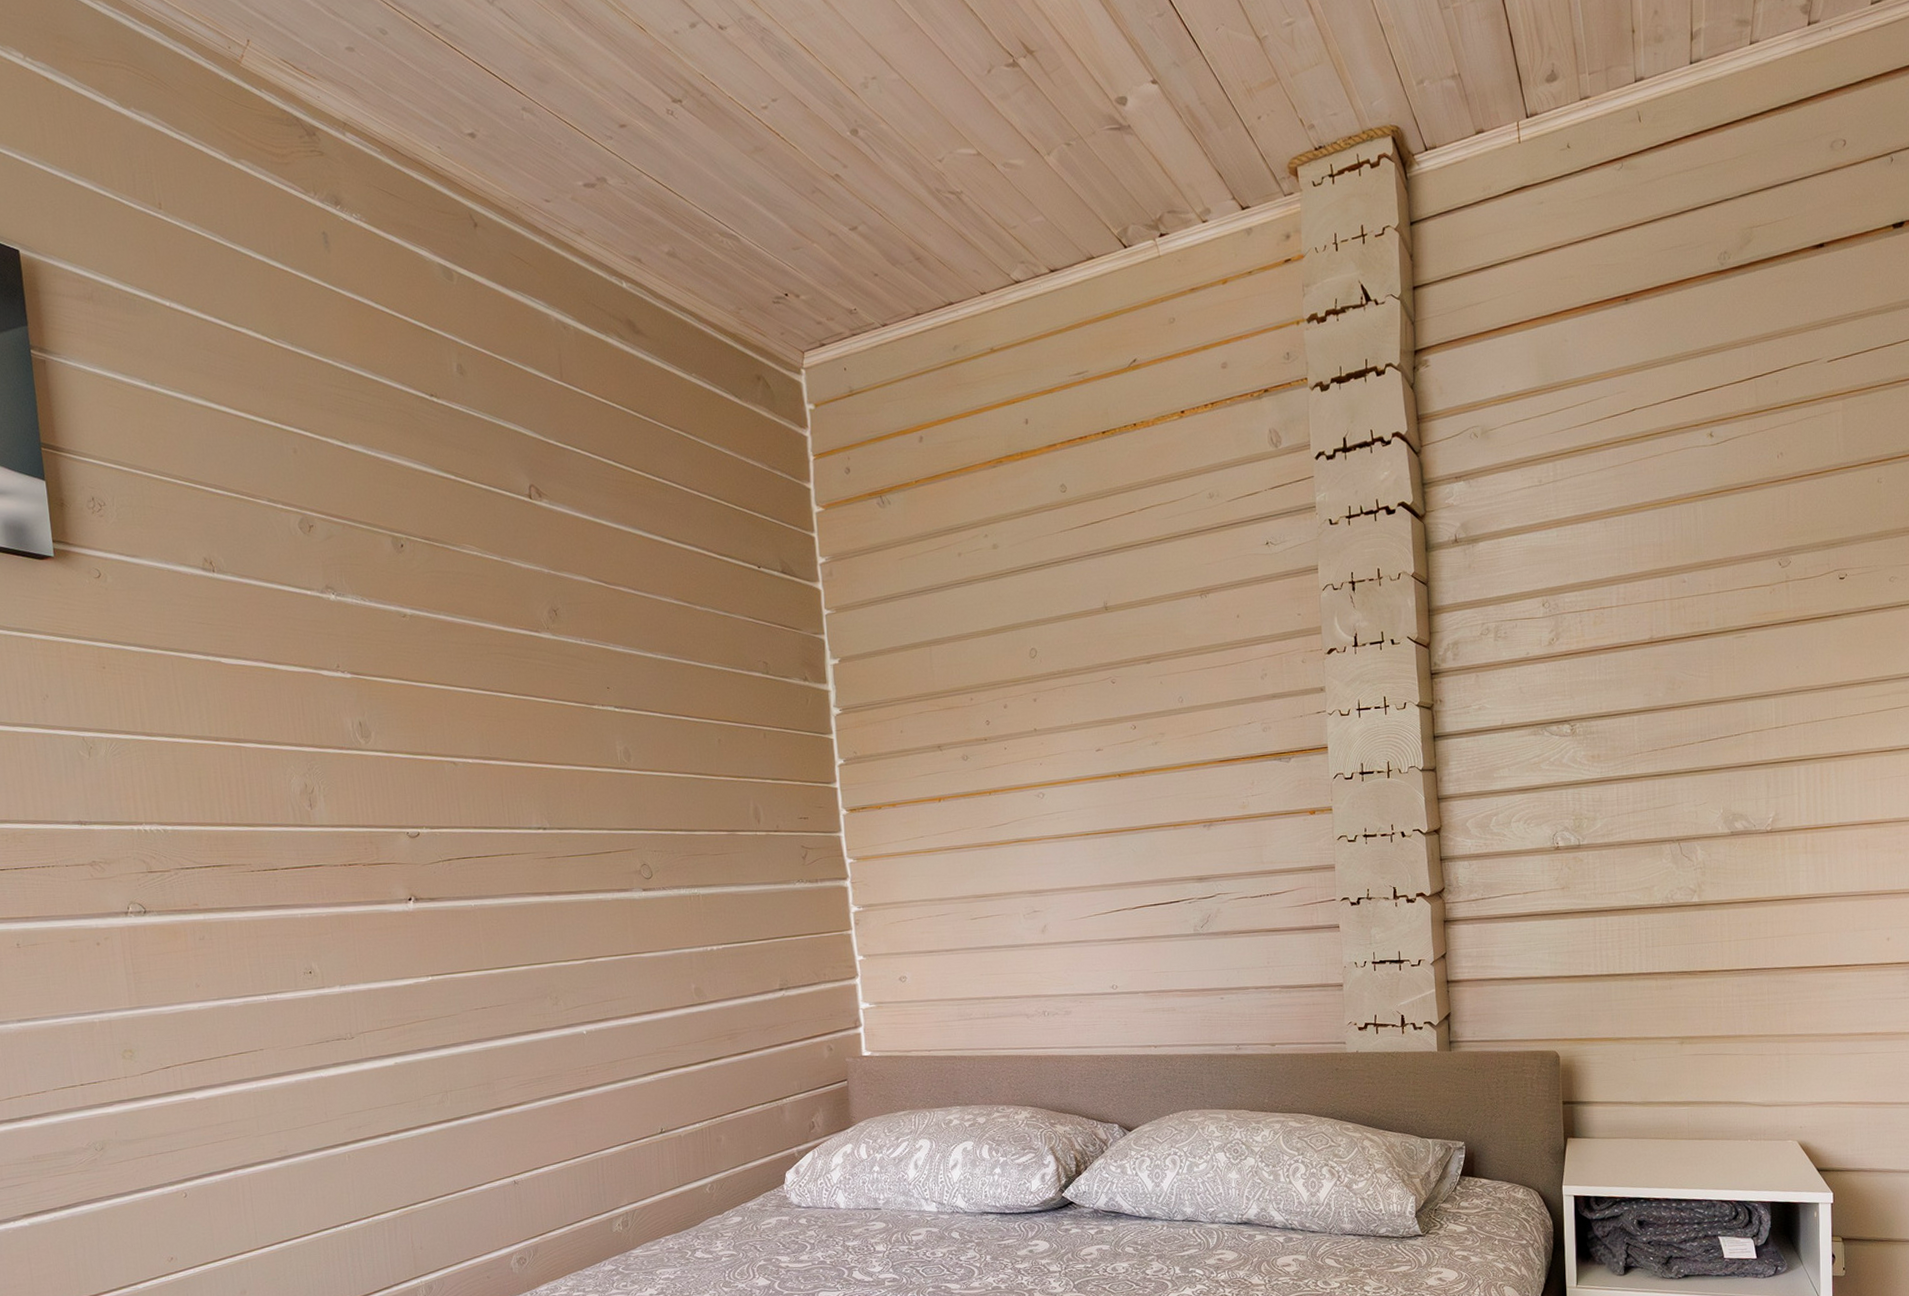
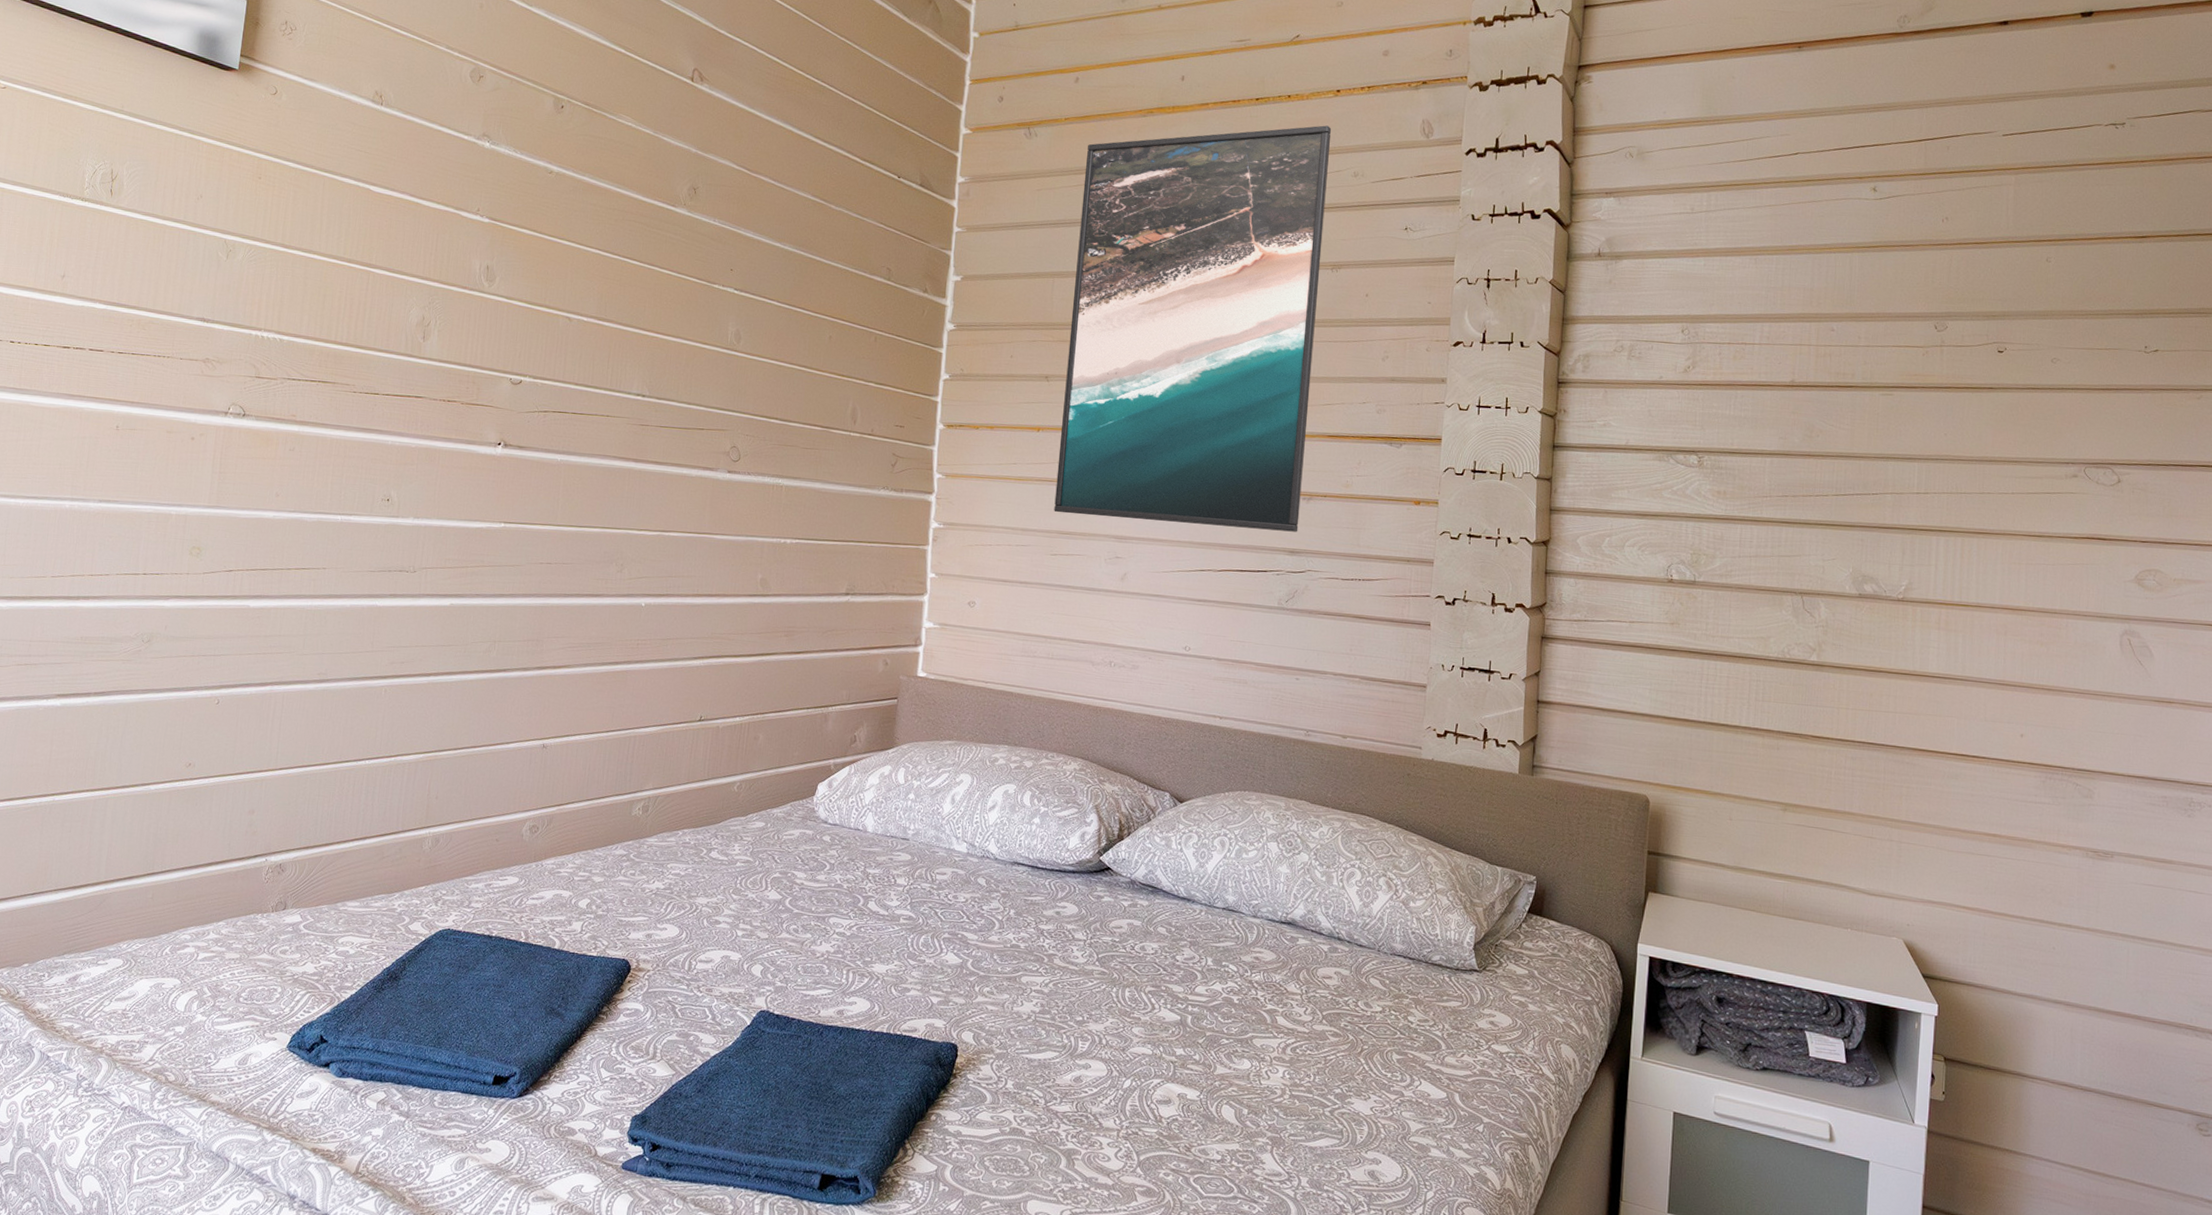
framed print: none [943,449,1203,878] -> present [1054,125,1332,532]

